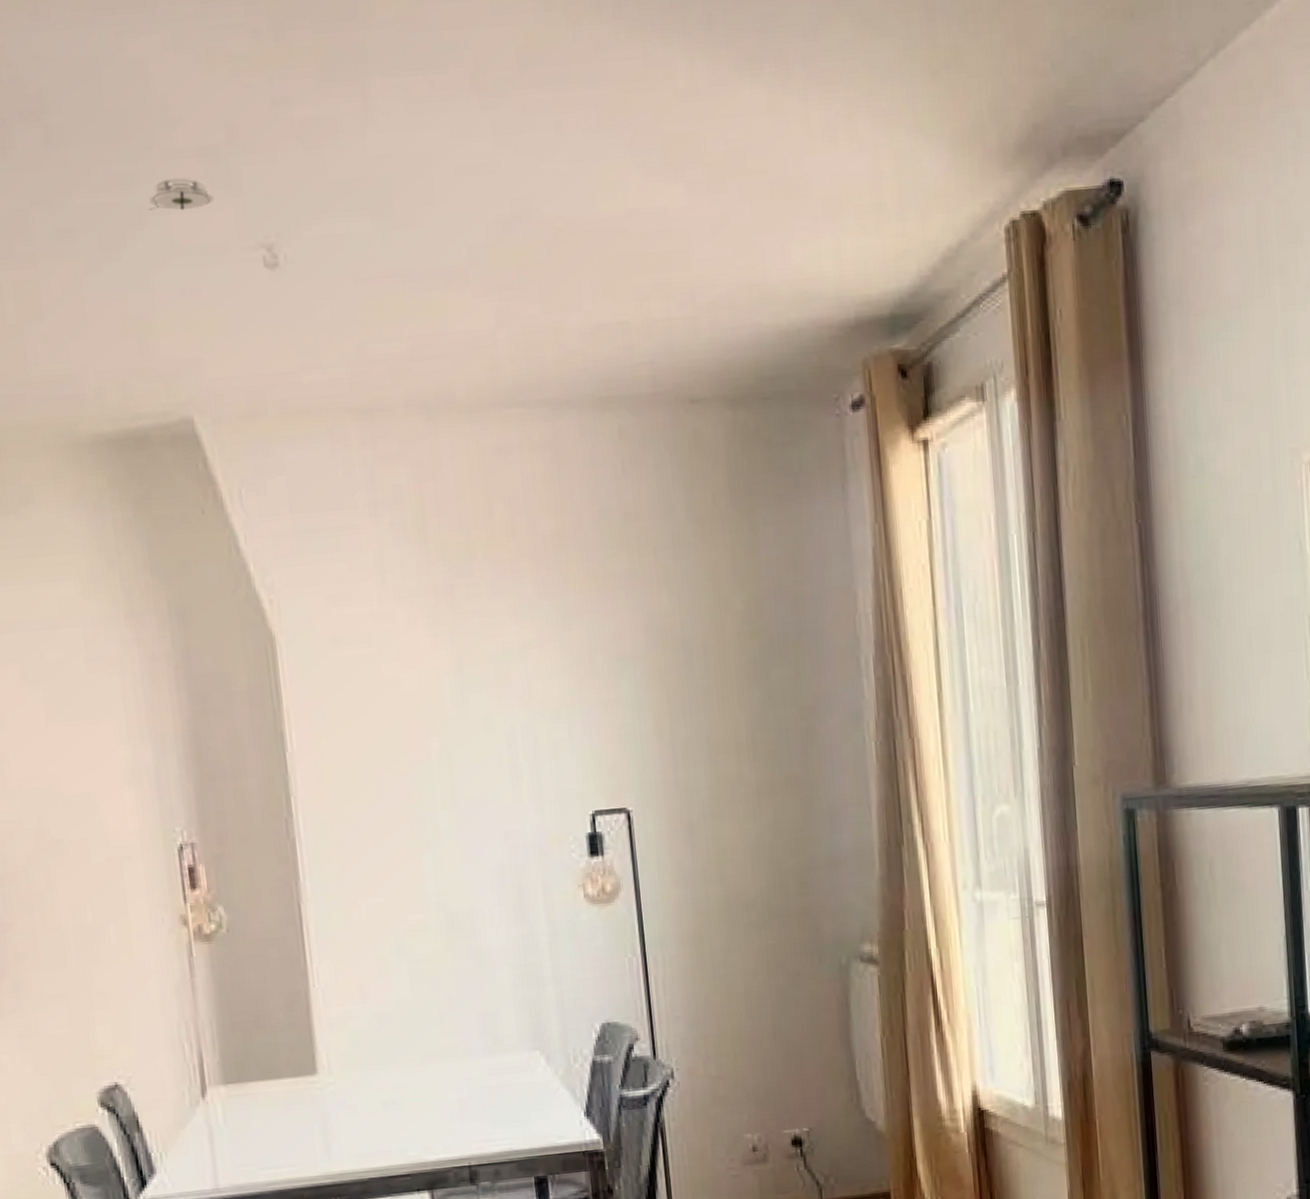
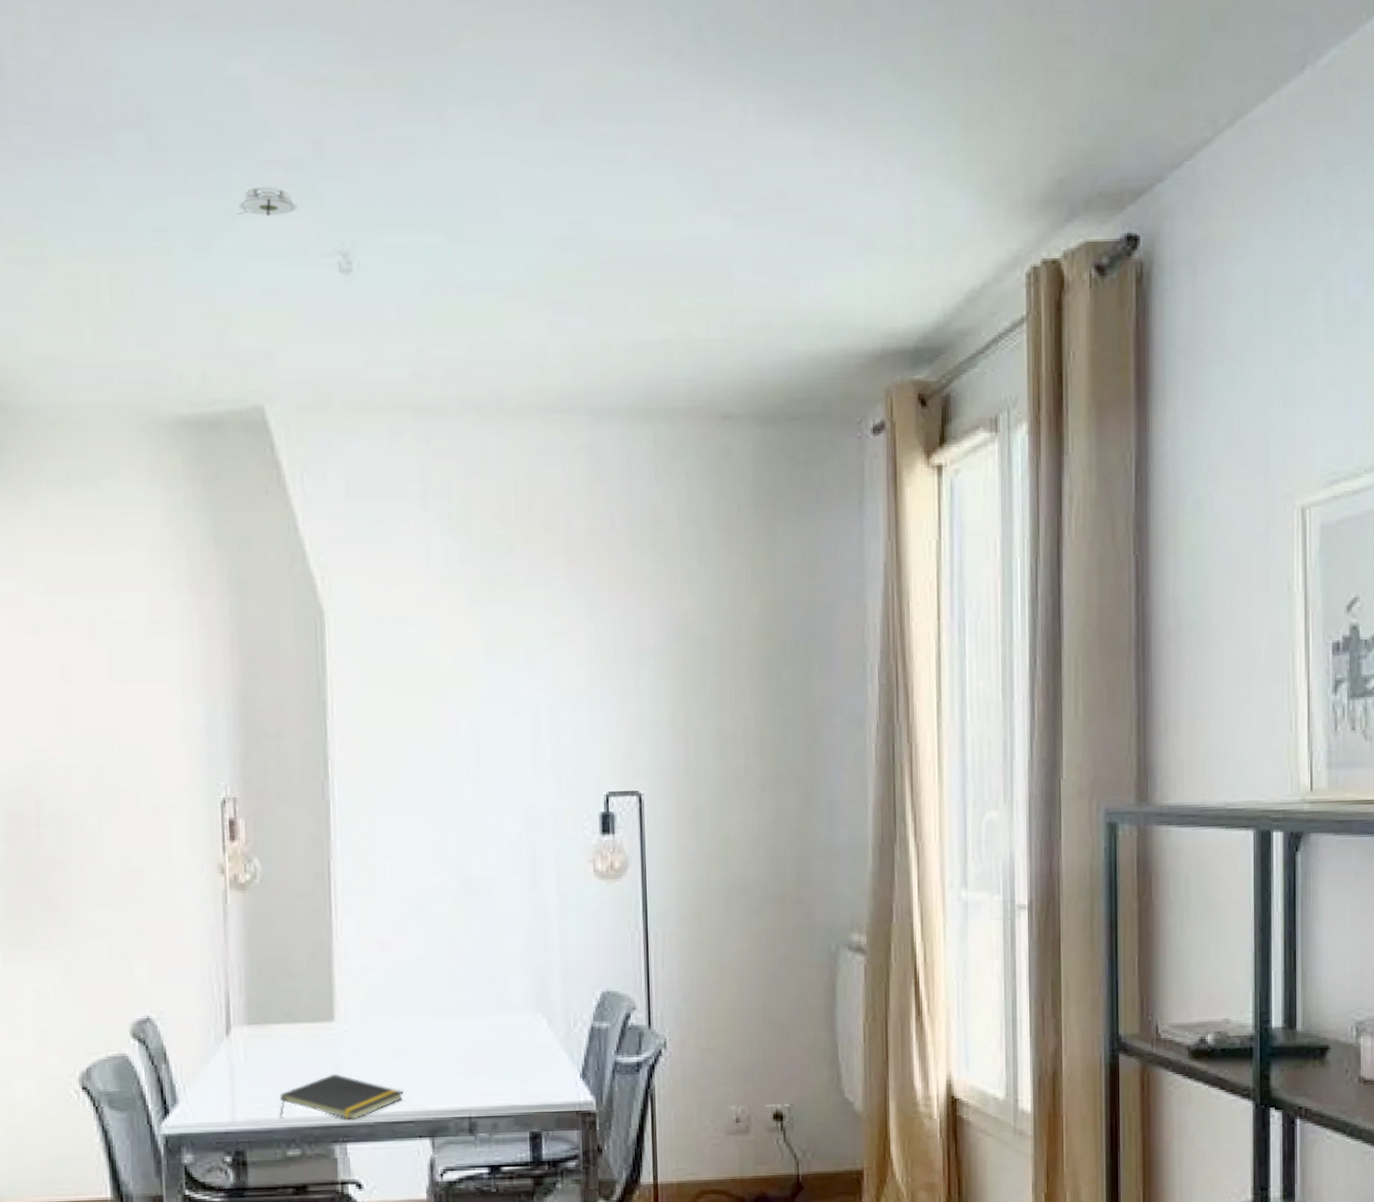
notepad: none [265,1130,398,1181] -> present [280,1074,405,1120]

